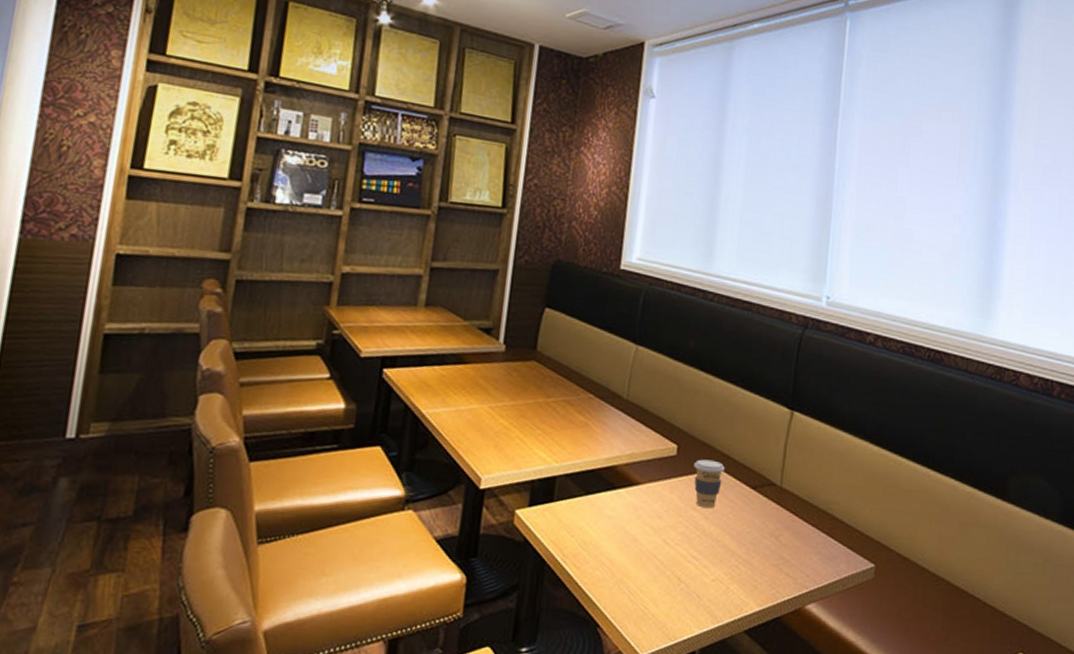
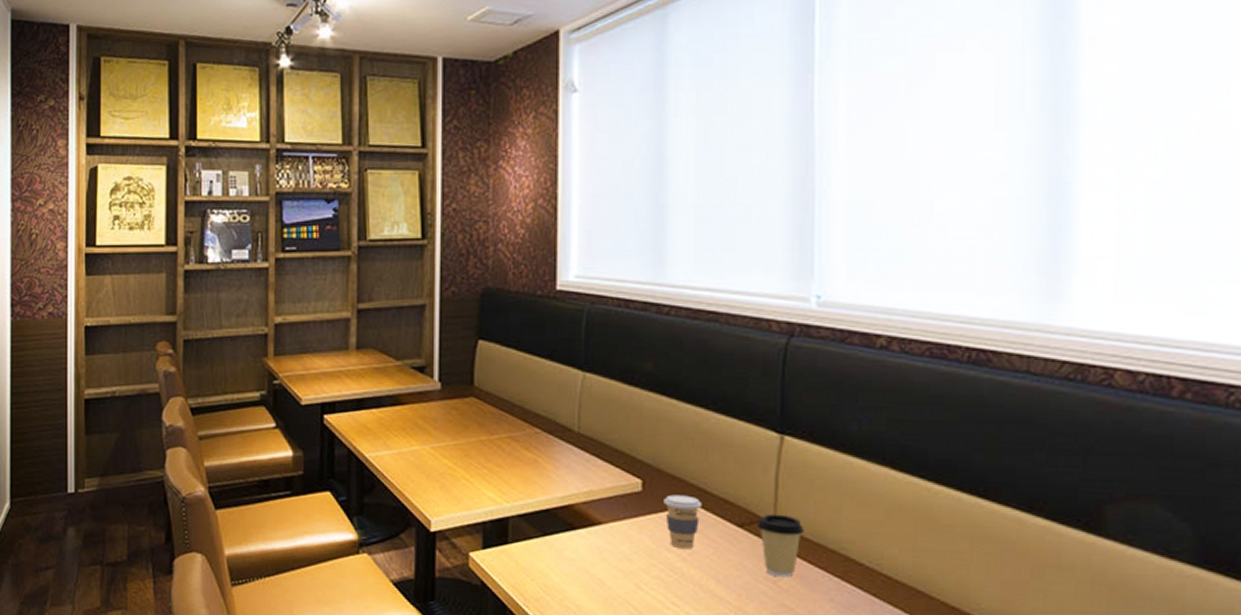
coffee cup: none [767,478,803,534] -> present [757,513,804,578]

